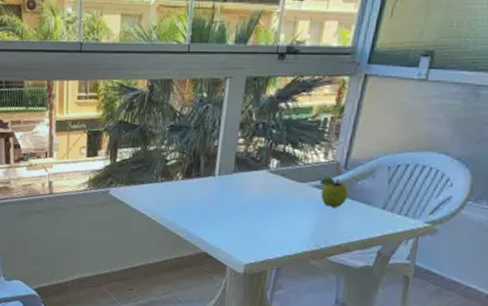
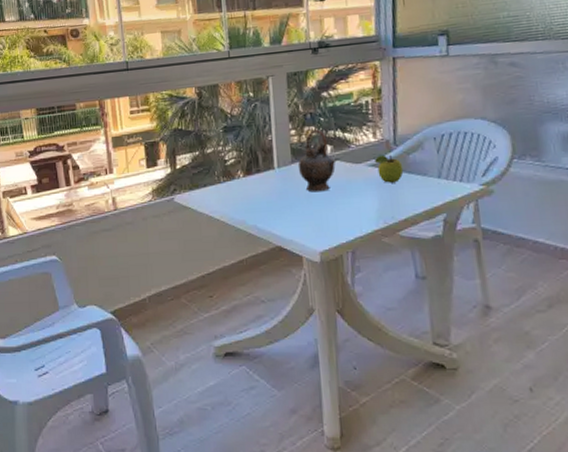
teapot: none [239,140,284,206] -> present [297,129,339,193]

